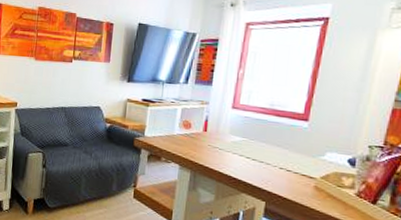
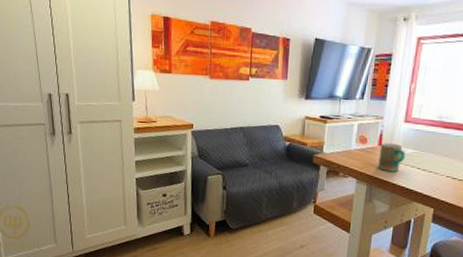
mug: none [203,128,234,160] -> present [378,142,406,171]

